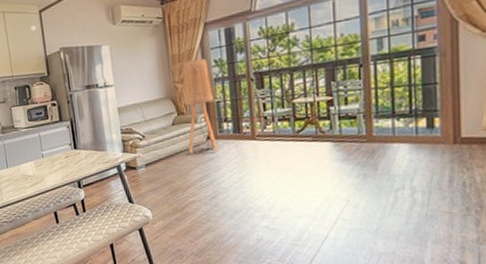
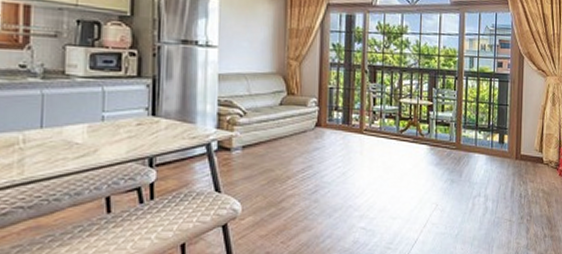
floor lamp: present [182,58,219,154] -> none [293,38,328,141]

